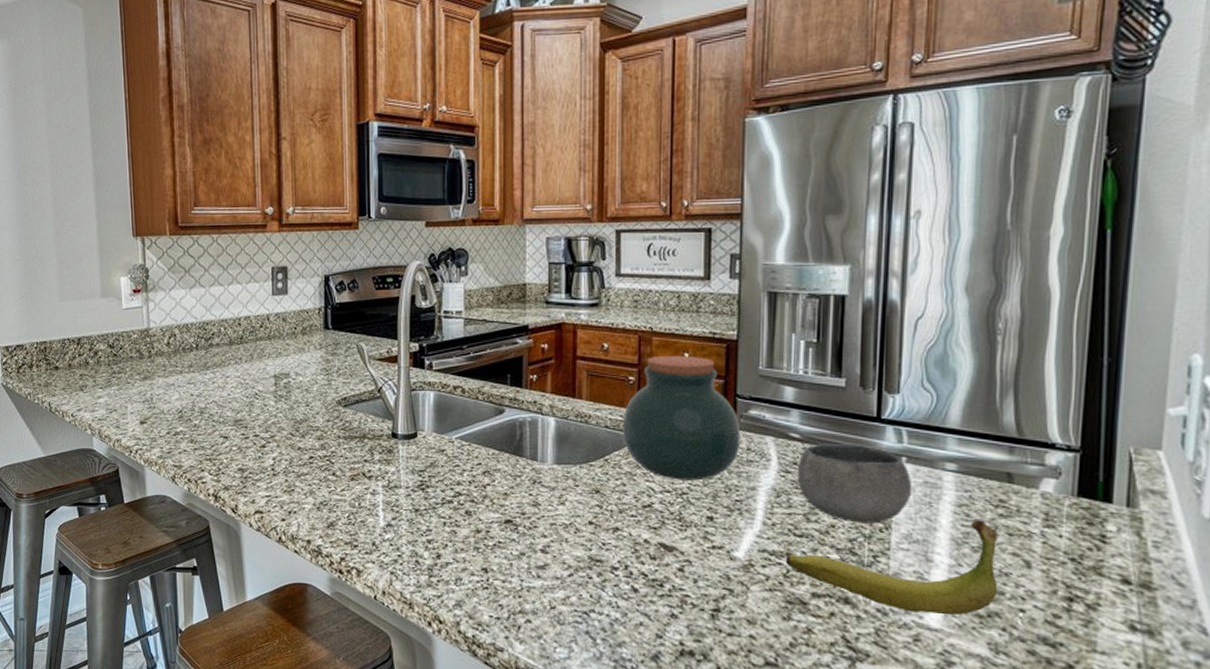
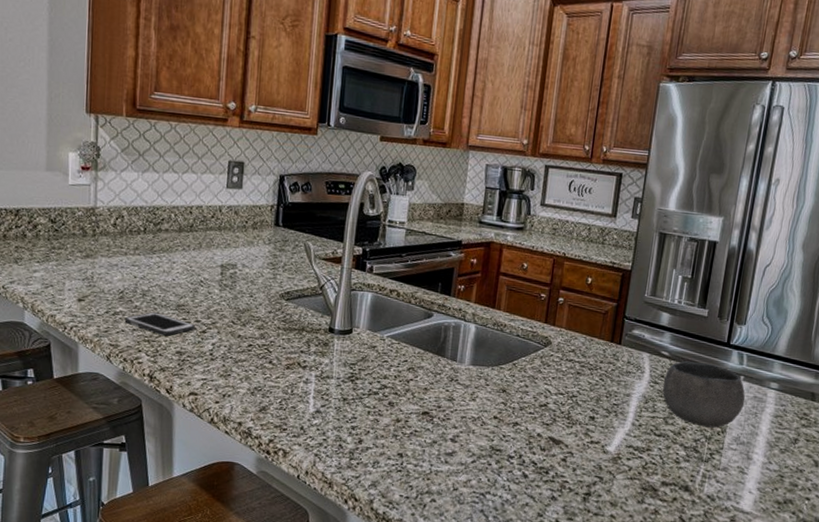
cell phone: none [185,430,254,453] -> present [124,312,195,336]
jar: present [623,355,741,481] -> none [530,277,625,386]
banana: present [785,520,998,616] -> none [645,428,799,502]

